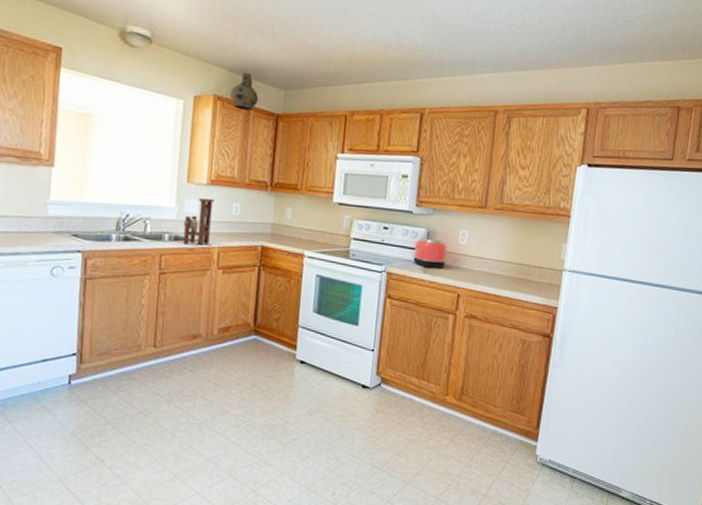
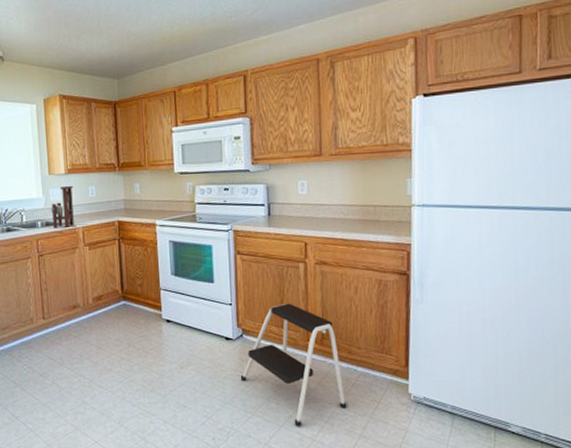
ceramic jug: present [229,72,259,111] -> none [72,69,97,104]
step stool: none [372,354,476,485] -> present [240,303,347,427]
toaster: present [413,237,447,270] -> none [255,191,289,222]

